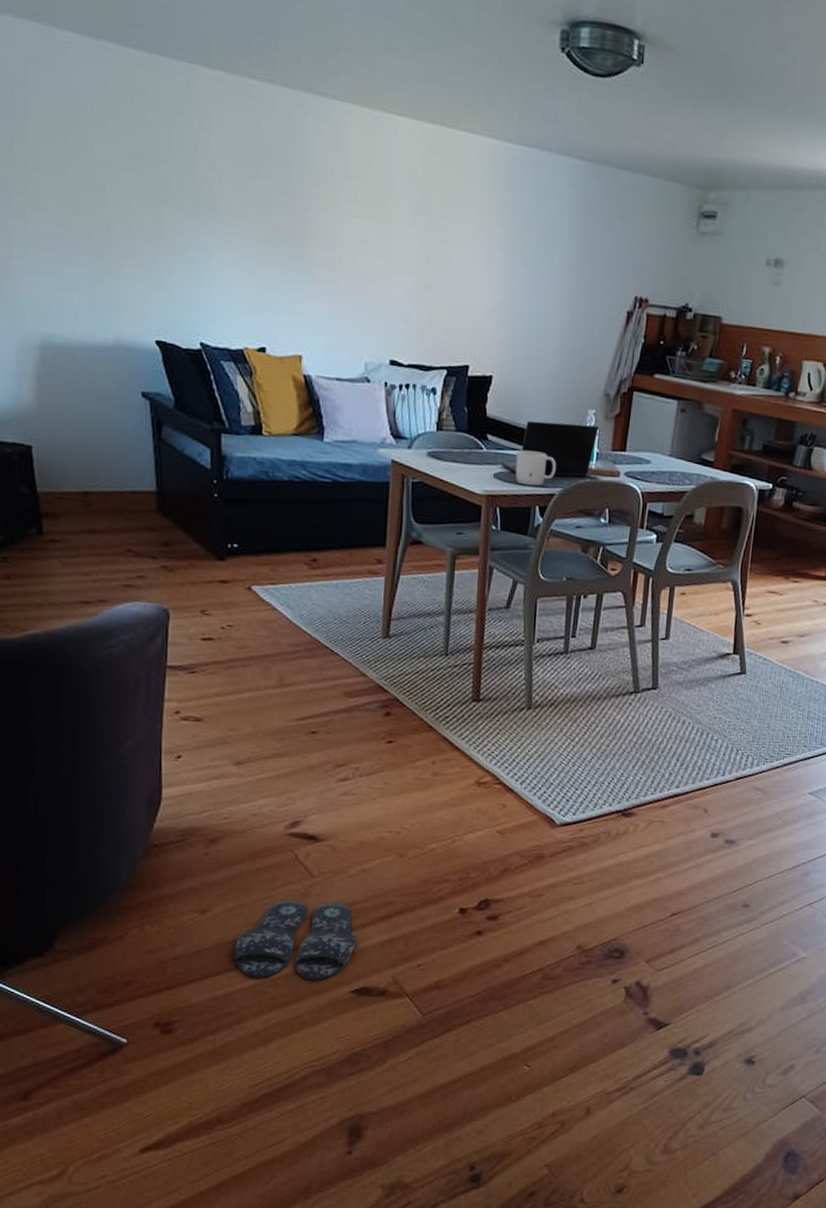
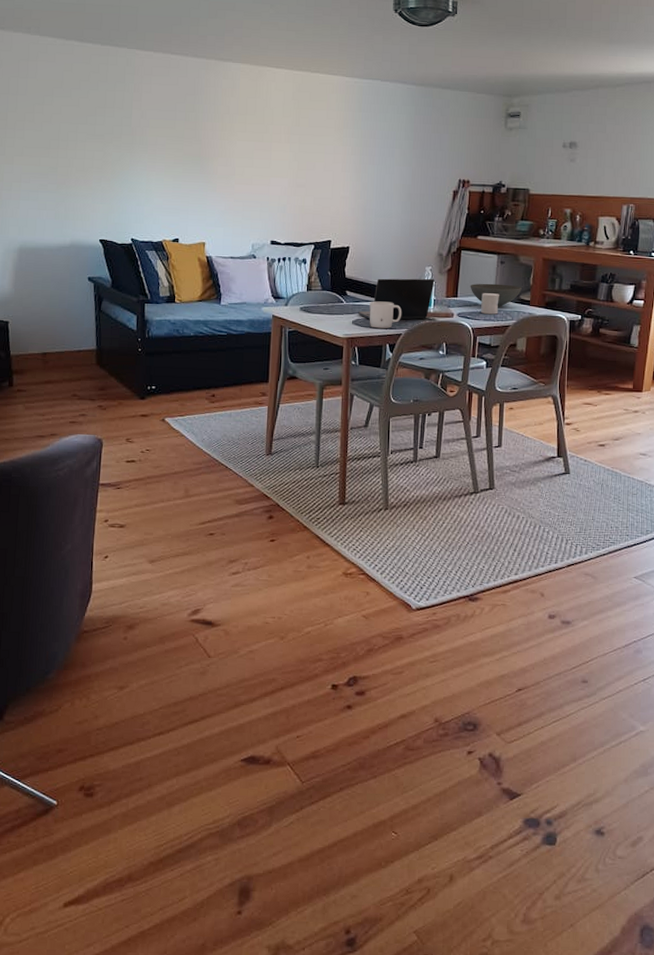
slippers: present [235,899,359,981] -> none [146,677,248,750]
bowl: none [642,435,705,468] -> present [470,283,522,307]
cup: none [653,448,677,477] -> present [481,293,499,314]

